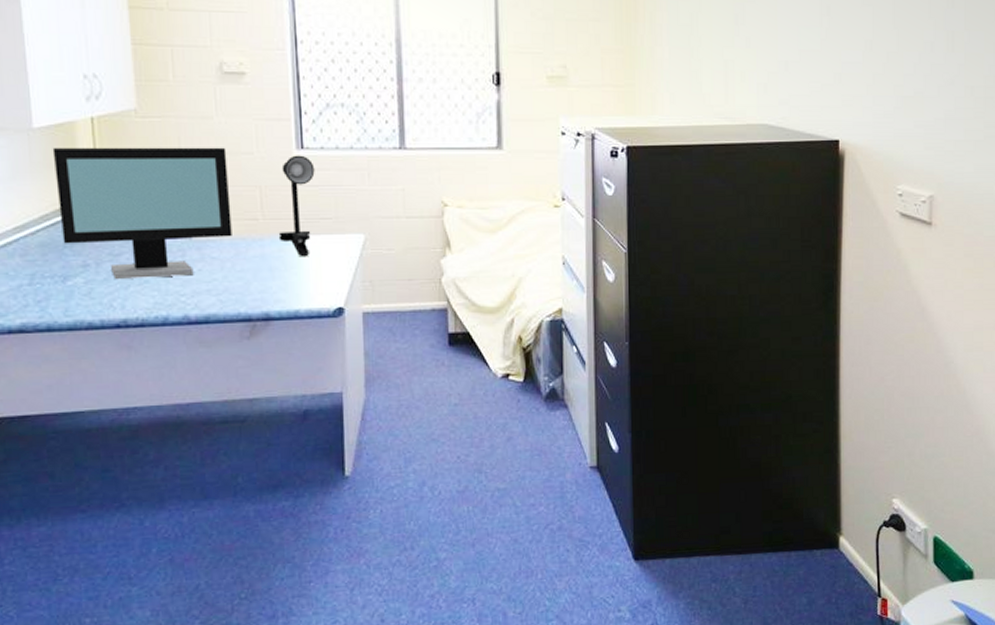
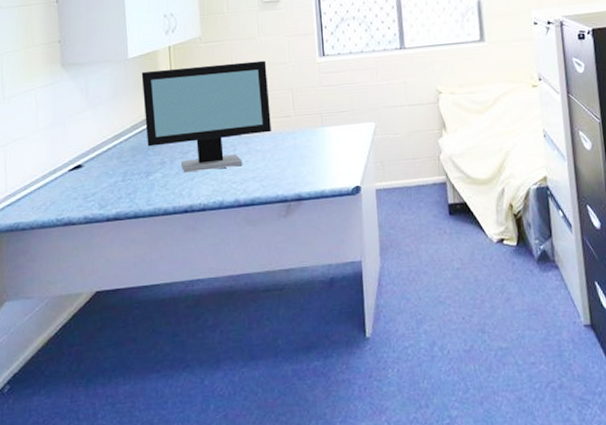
desk lamp: present [278,155,315,257] -> none [307,61,334,145]

